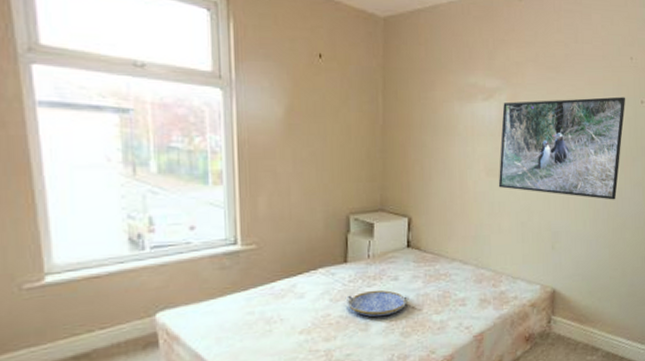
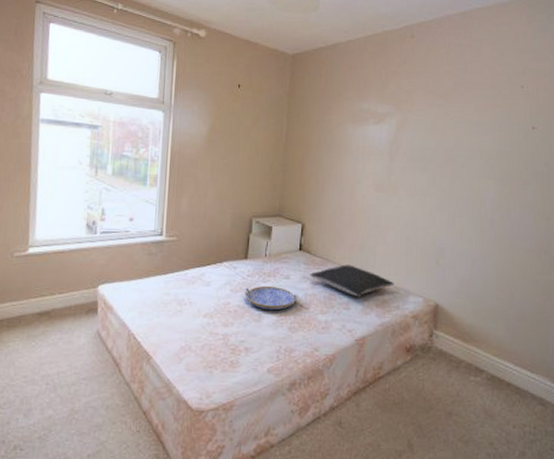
pillow: none [421,258,511,292] -> present [310,264,395,297]
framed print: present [498,96,626,200] -> none [385,122,516,221]

